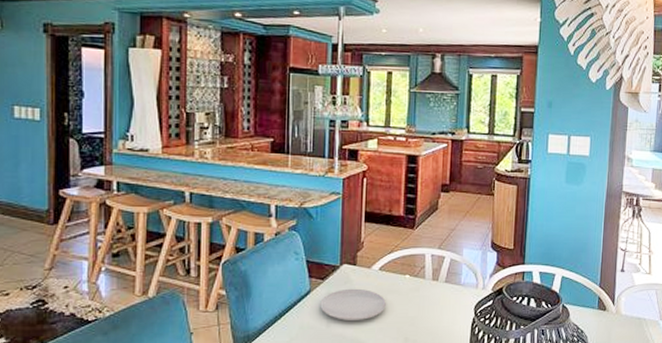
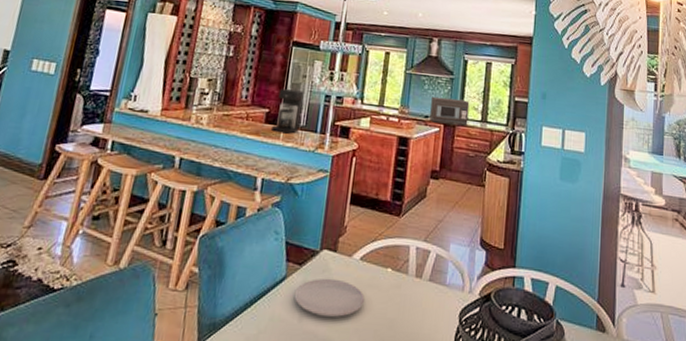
coffee maker: none [277,117,308,161] -> present [270,89,304,134]
microwave: none [437,113,476,140] -> present [430,96,470,126]

